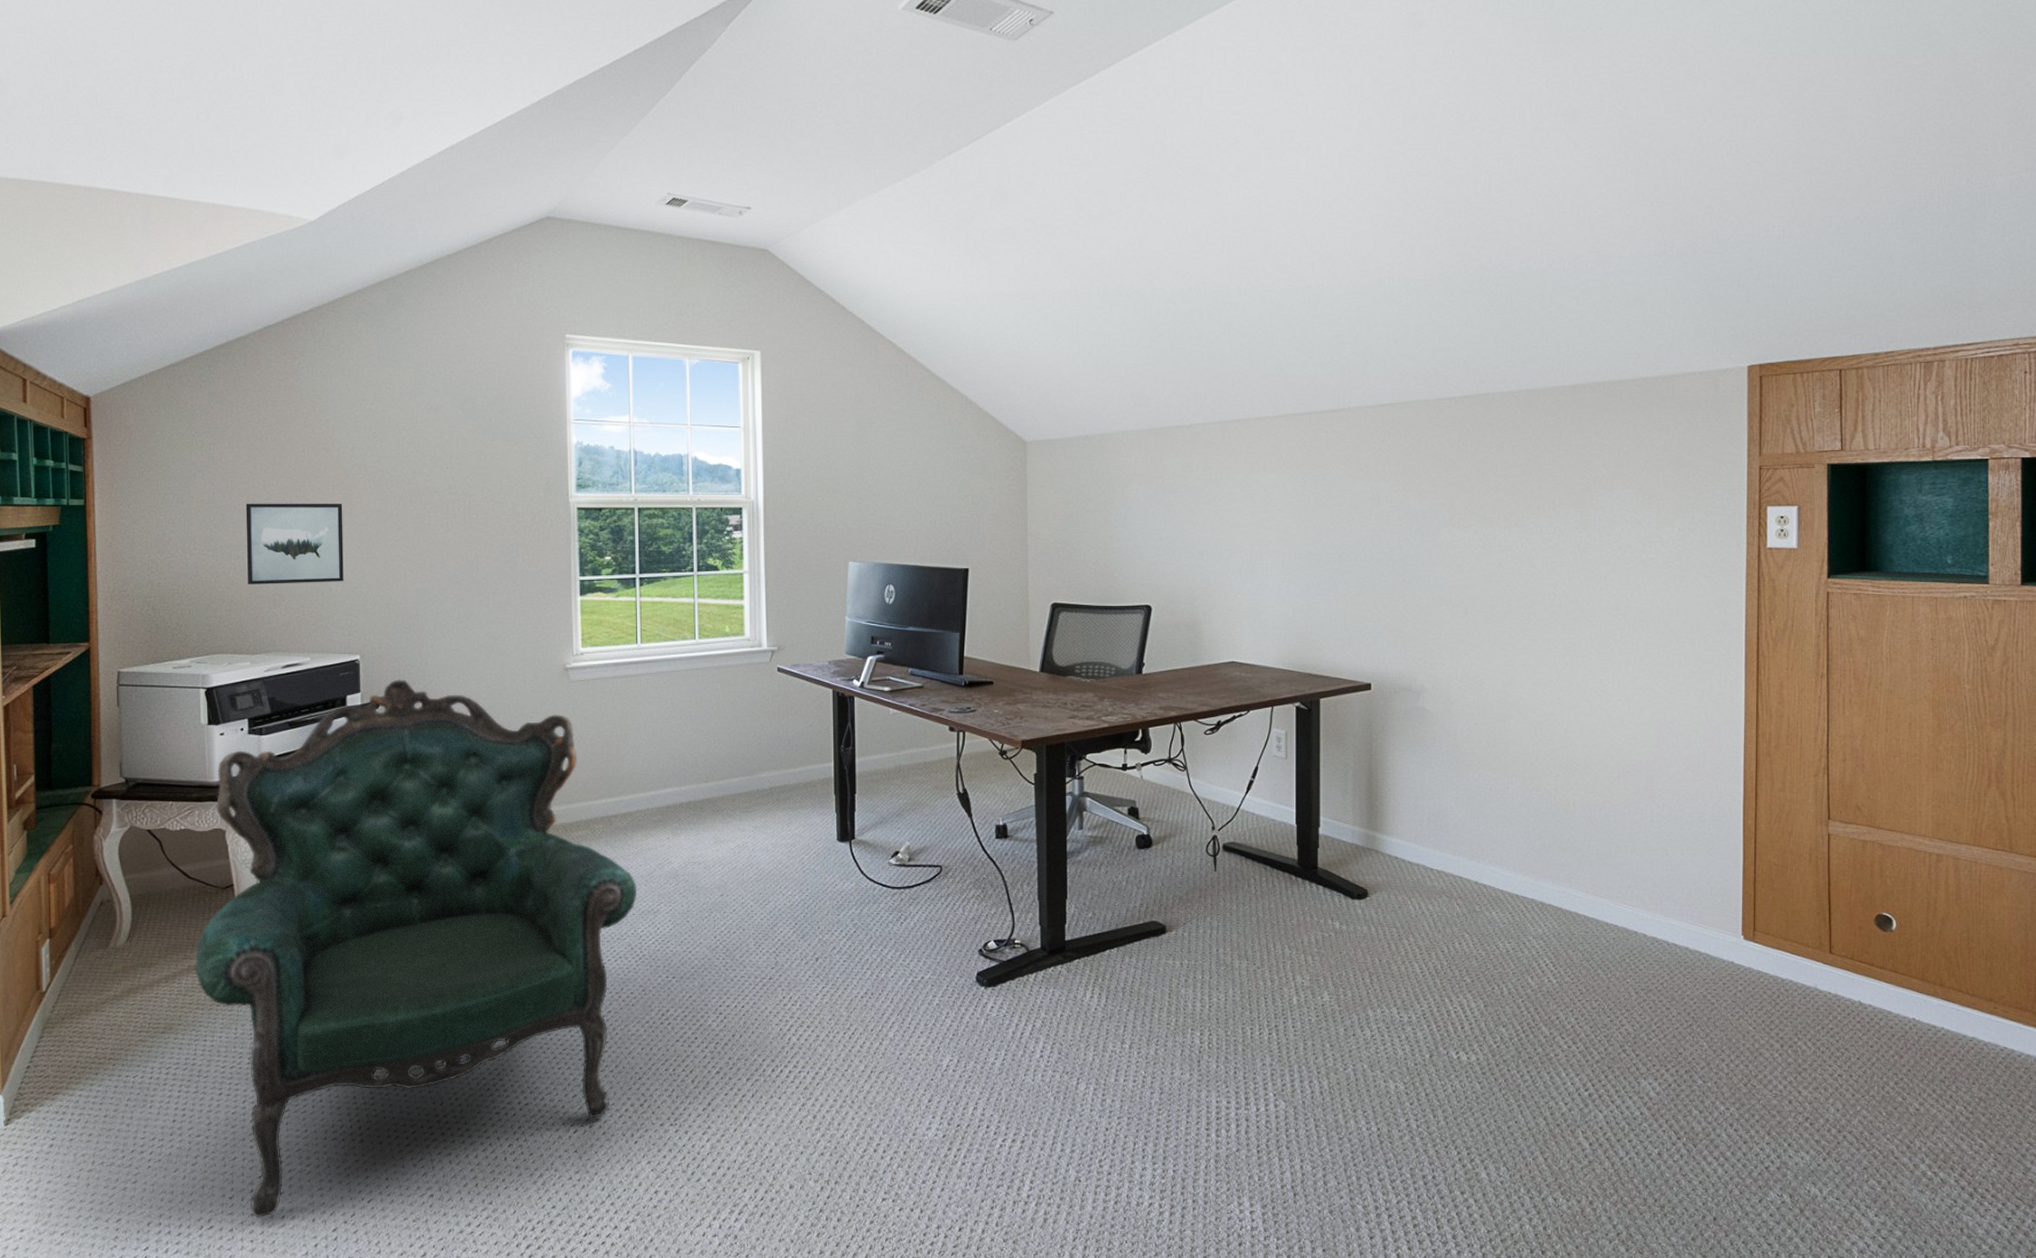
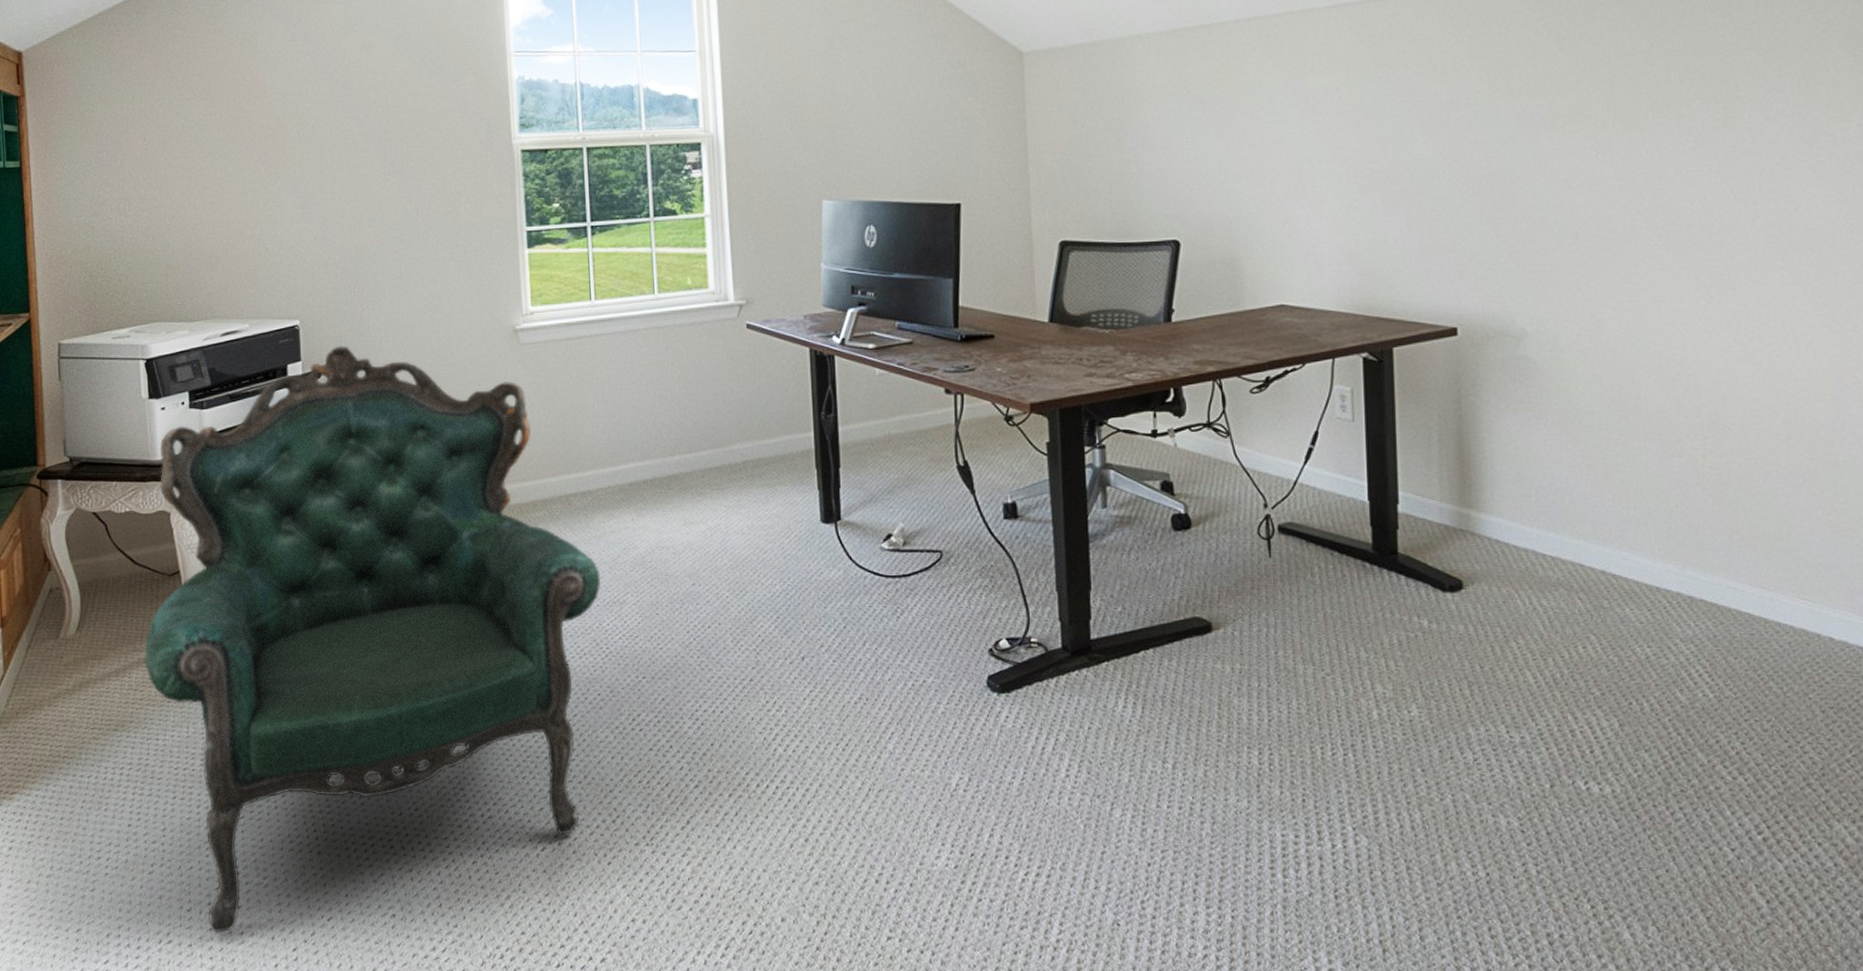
wall art: present [245,503,344,585] -> none [178,155,280,246]

